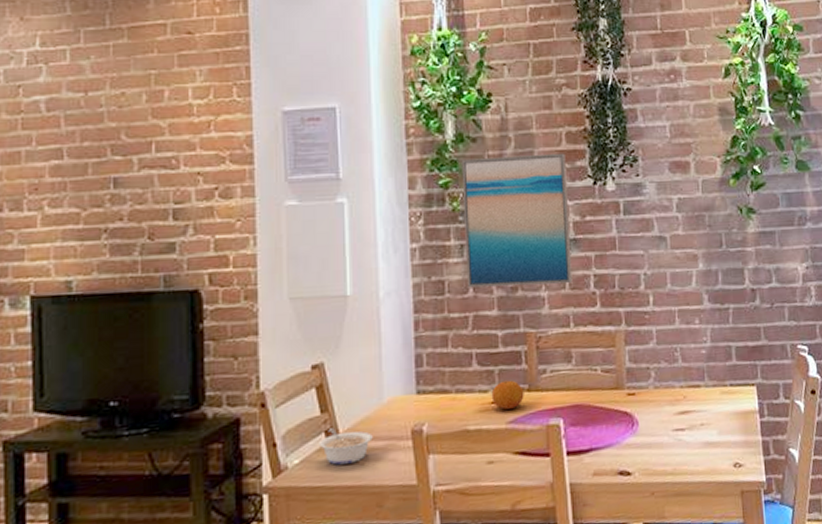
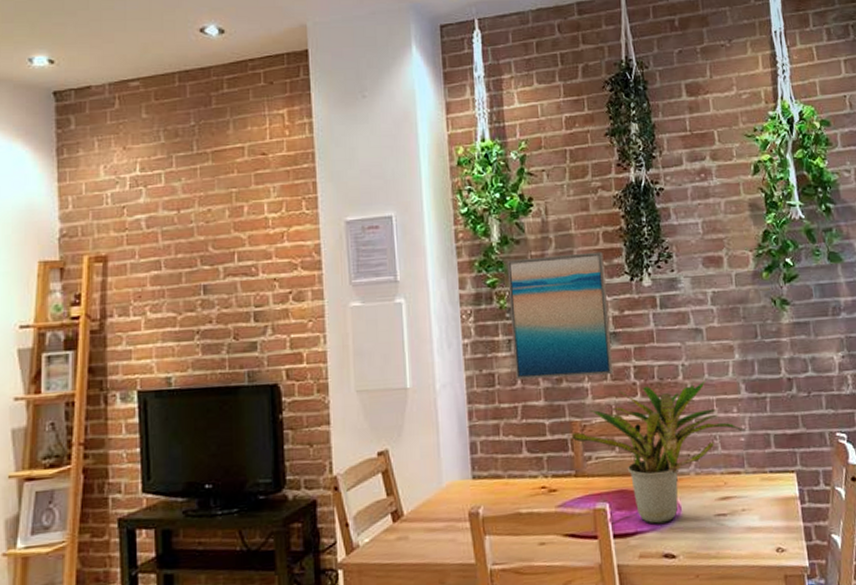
legume: present [319,428,373,465] -> none [386,510,434,544]
fruit: present [491,380,524,410] -> none [541,466,572,494]
potted plant: none [525,288,704,440] -> present [571,378,743,524]

